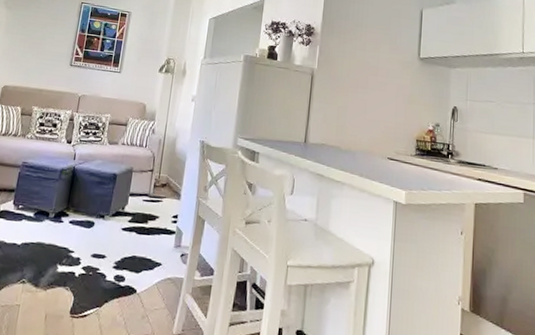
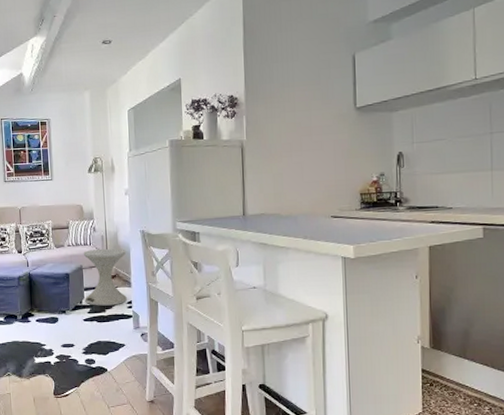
side table: none [128,152,181,218] -> present [83,248,127,306]

